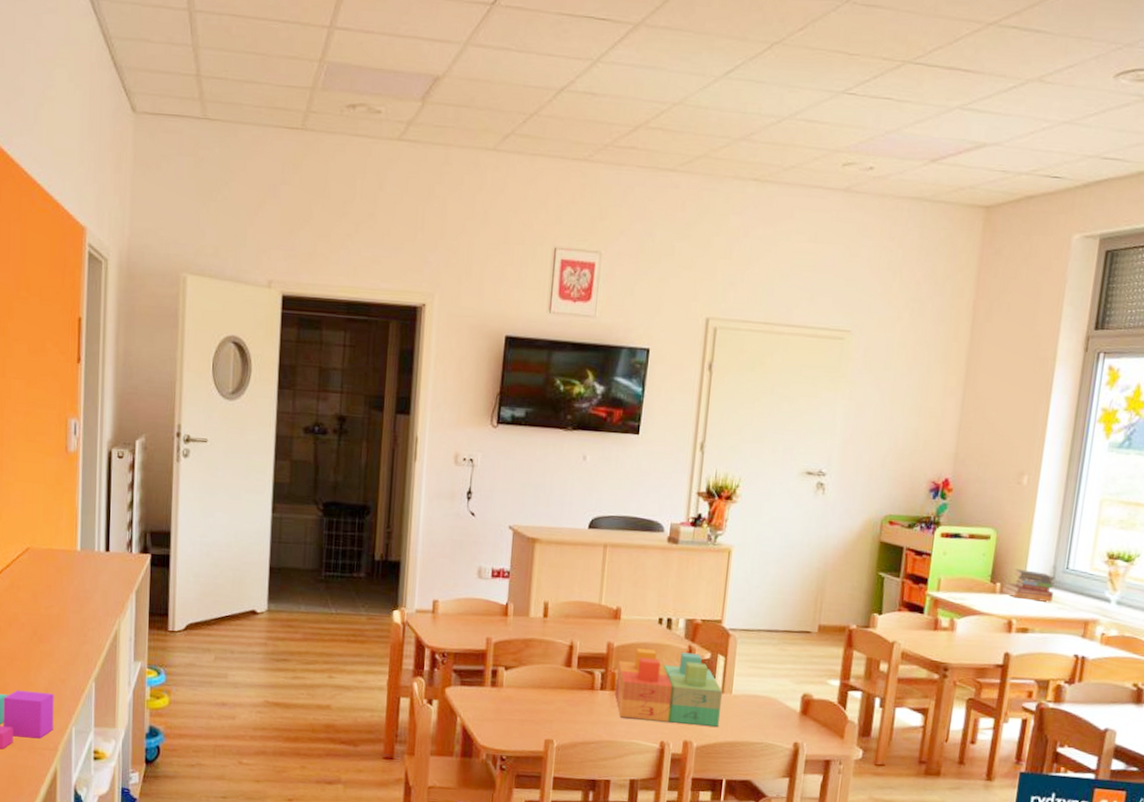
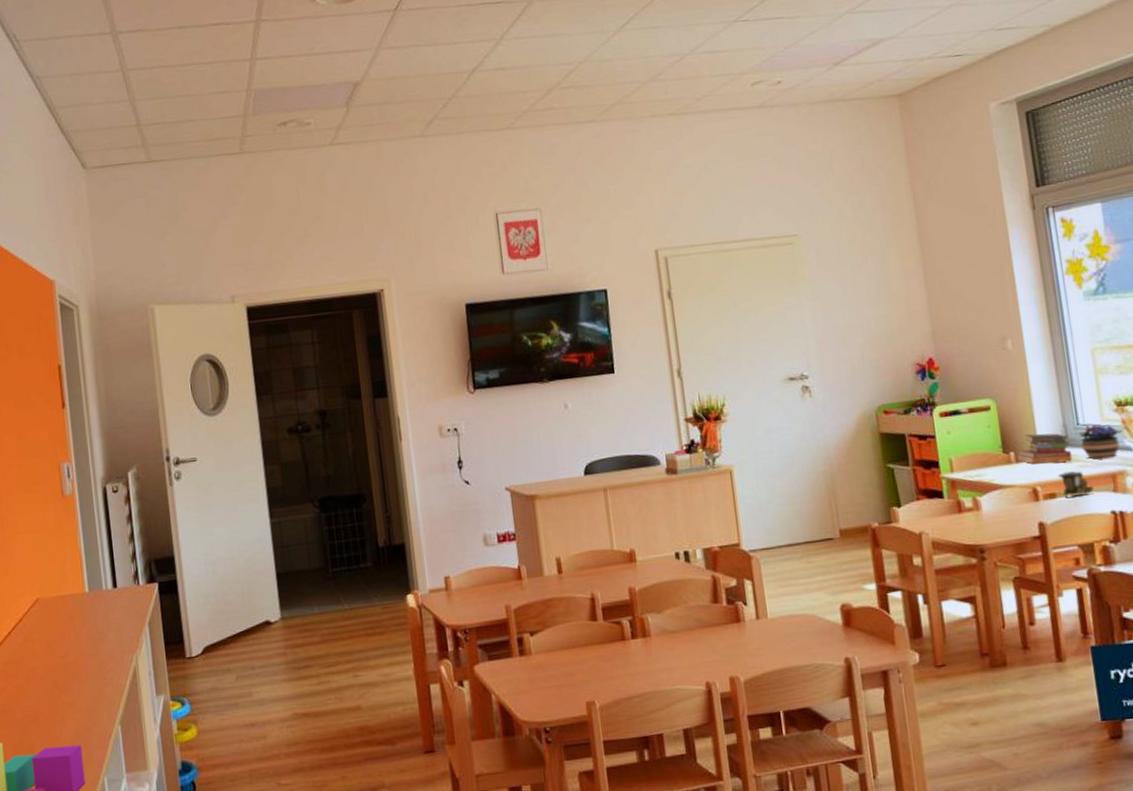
toy blocks: present [615,648,723,728] -> none [643,582,762,665]
toy train: none [1034,611,1065,637] -> present [1058,471,1094,499]
potted flower: none [1062,571,1106,606] -> present [1075,424,1122,459]

